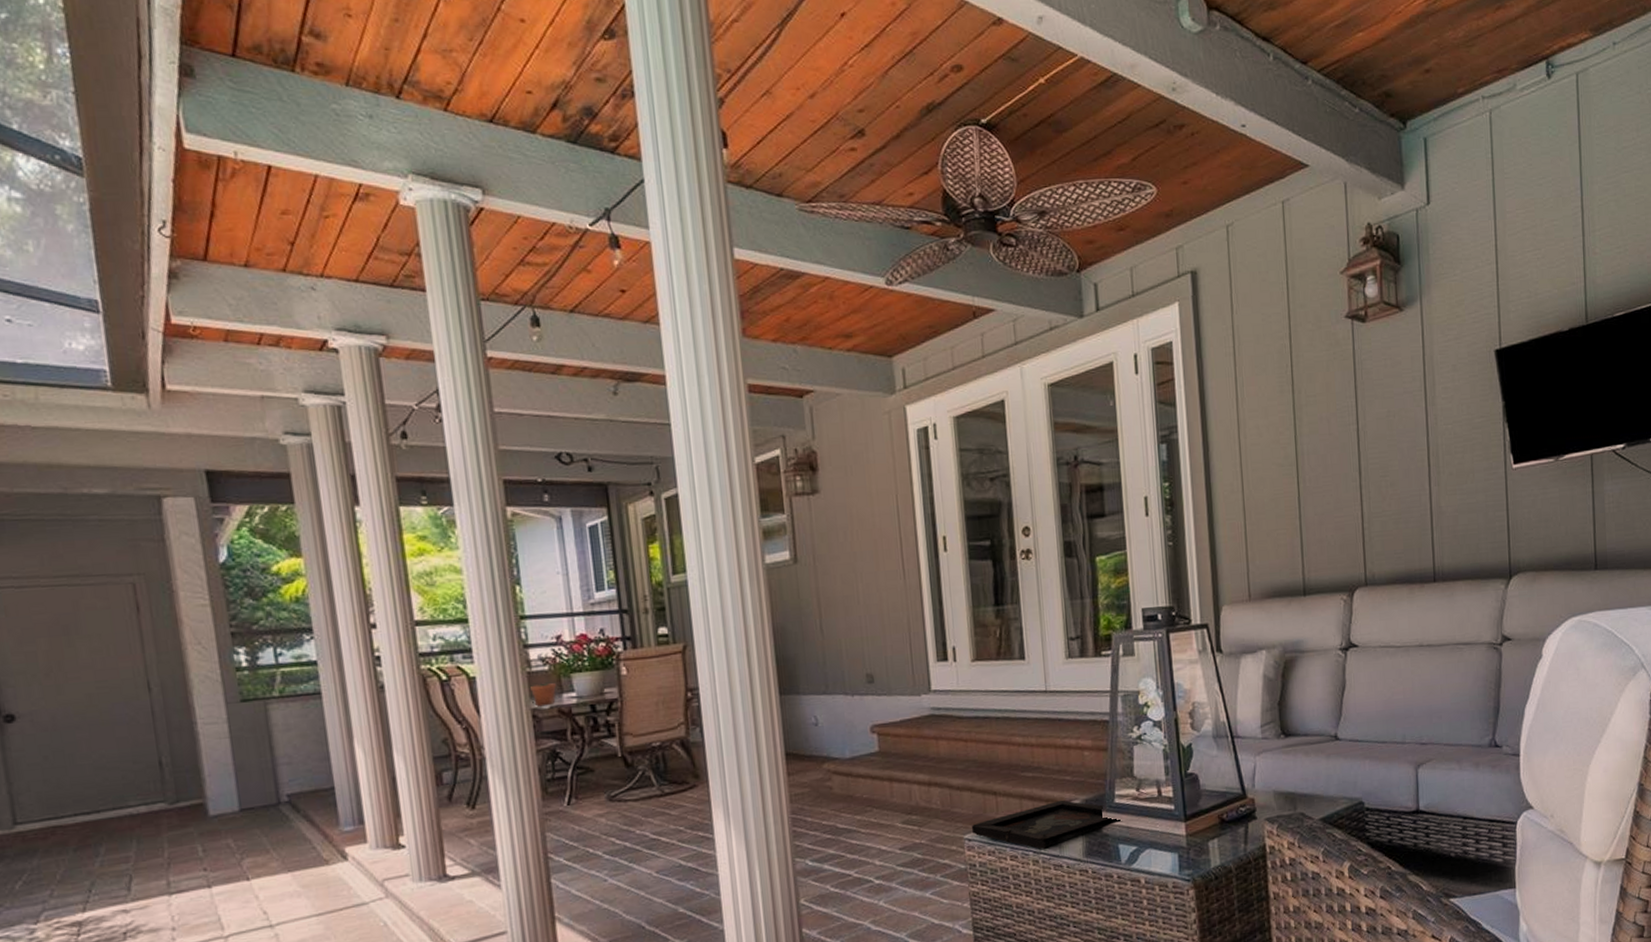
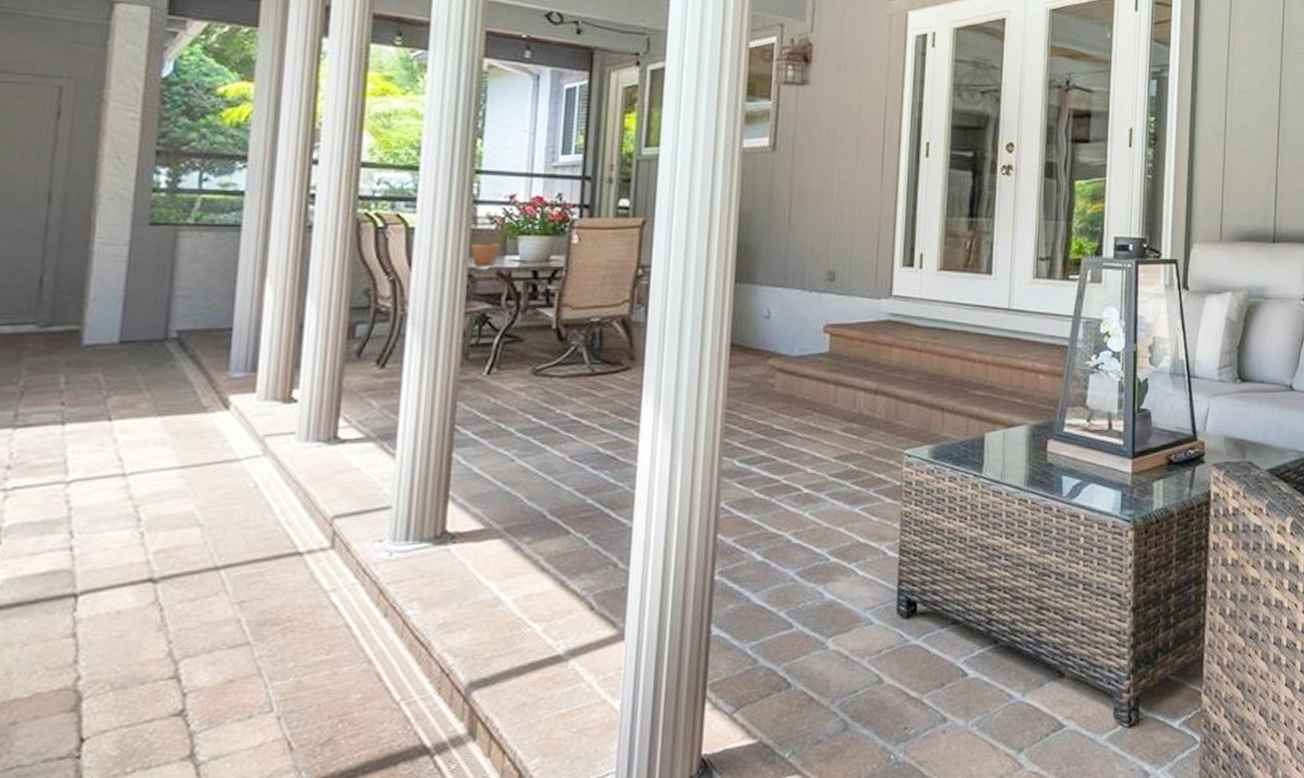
decorative tray: present [971,800,1123,850] -> none [912,423,1070,474]

